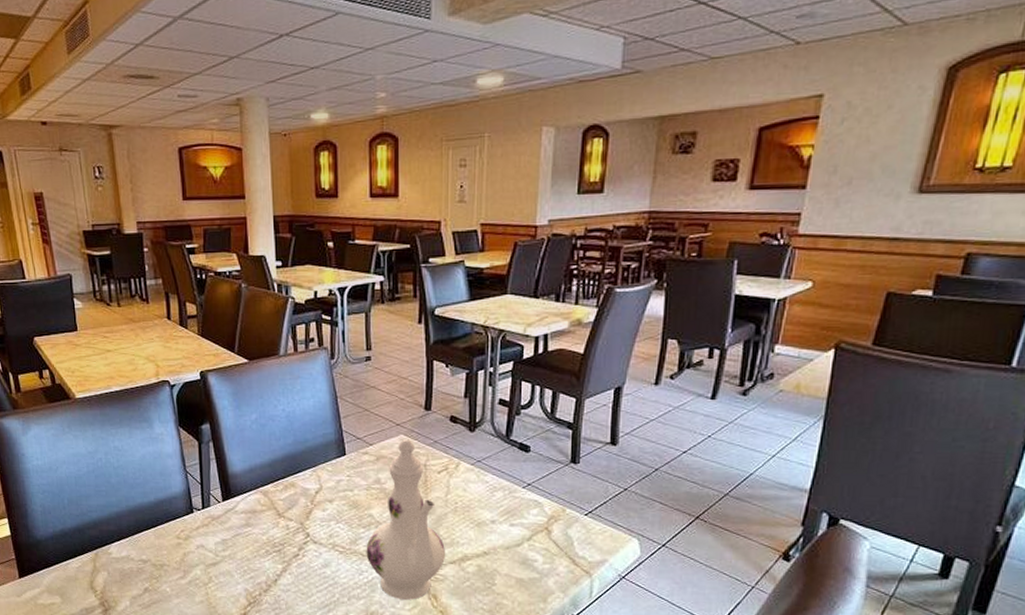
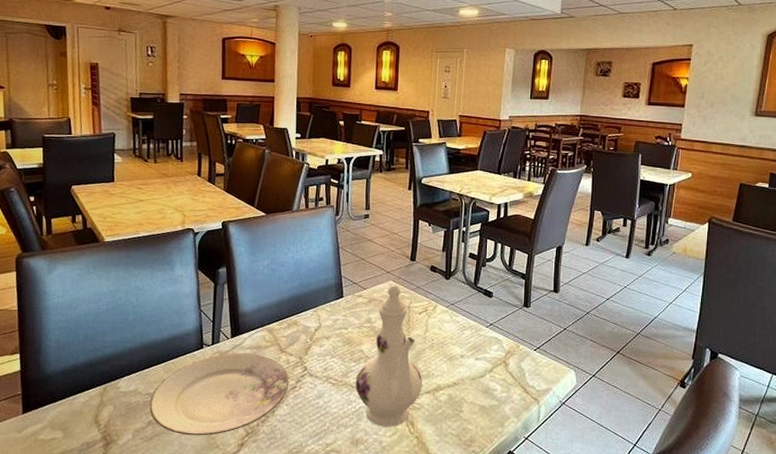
plate: none [143,517,291,605] -> present [149,352,289,436]

